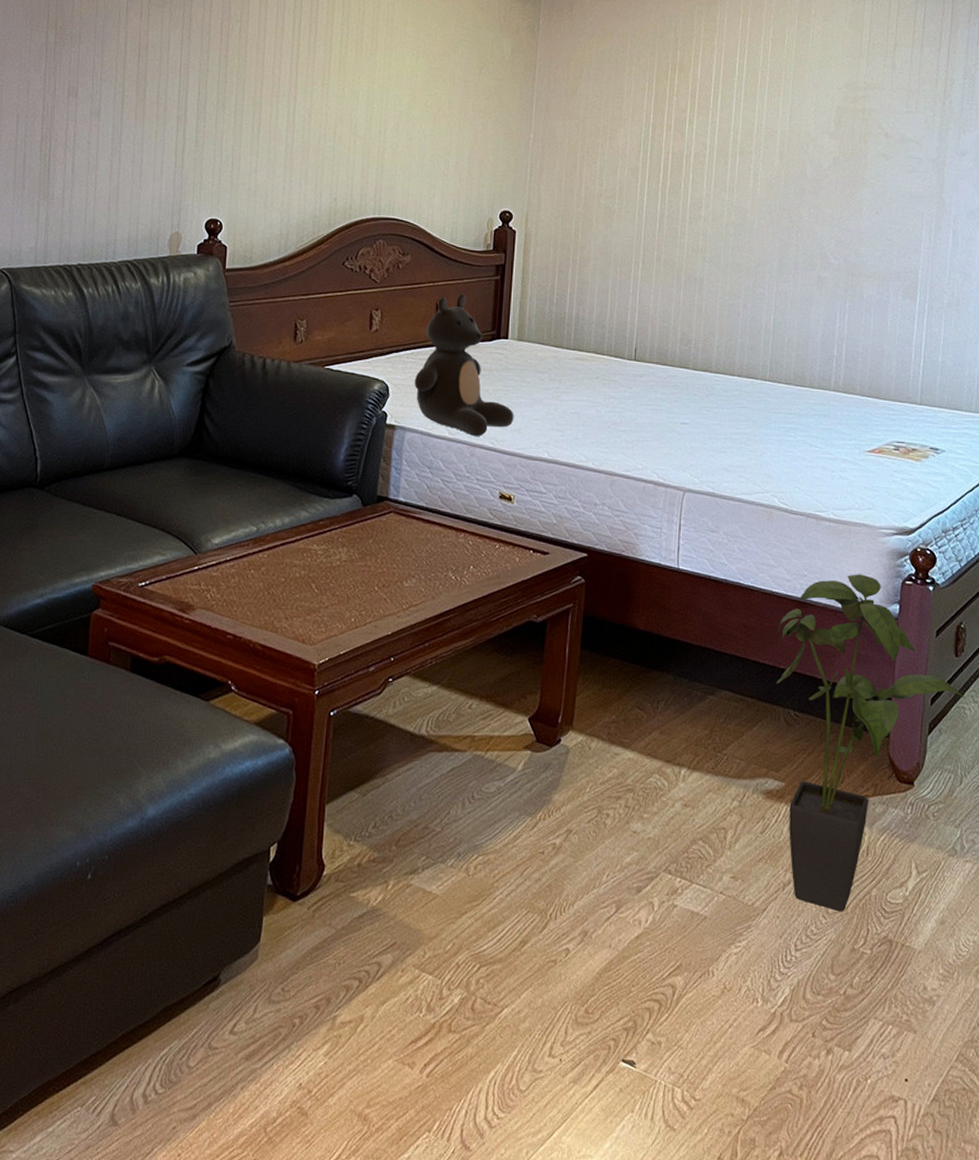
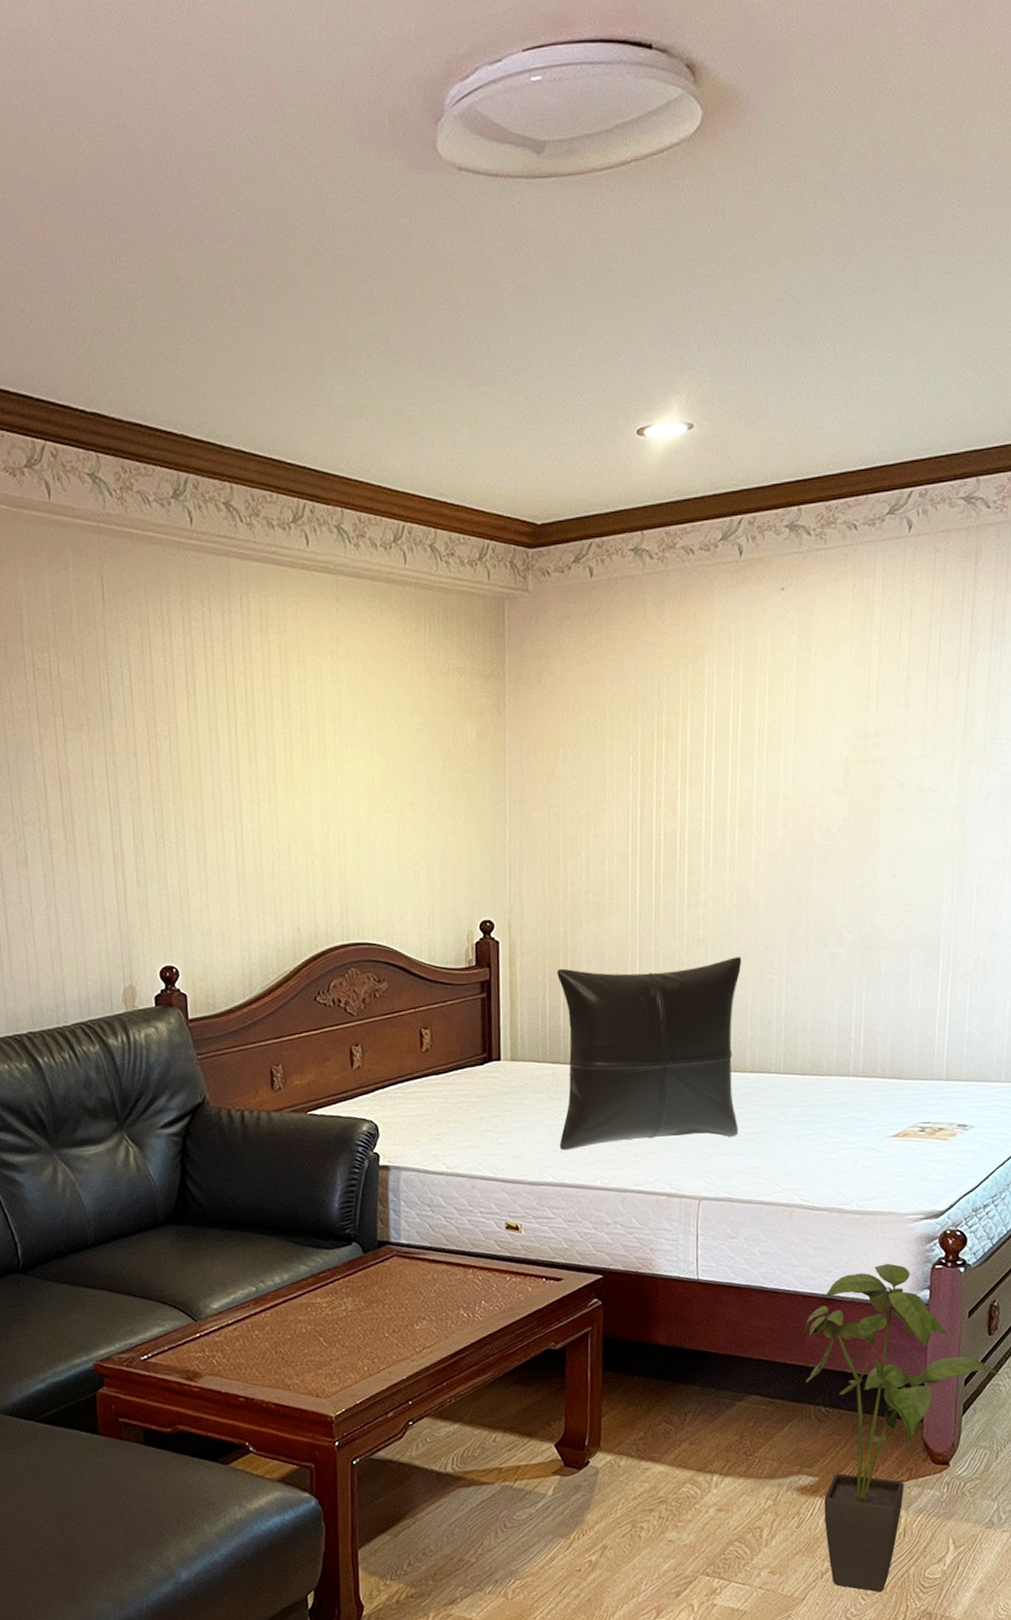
teddy bear: present [414,293,514,436] -> none [404,1016,514,1167]
pillow: none [556,261,736,434] -> present [557,957,742,1151]

